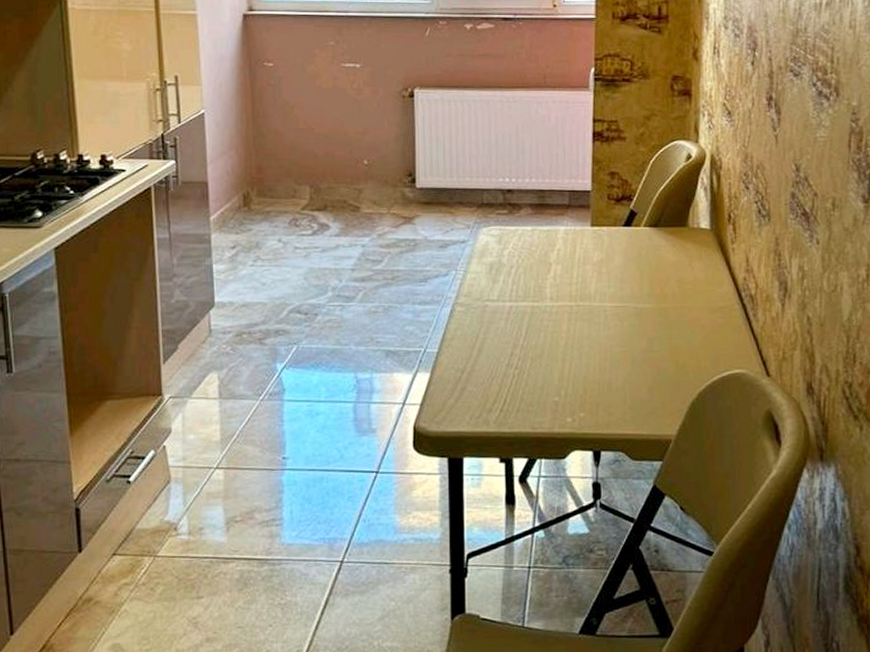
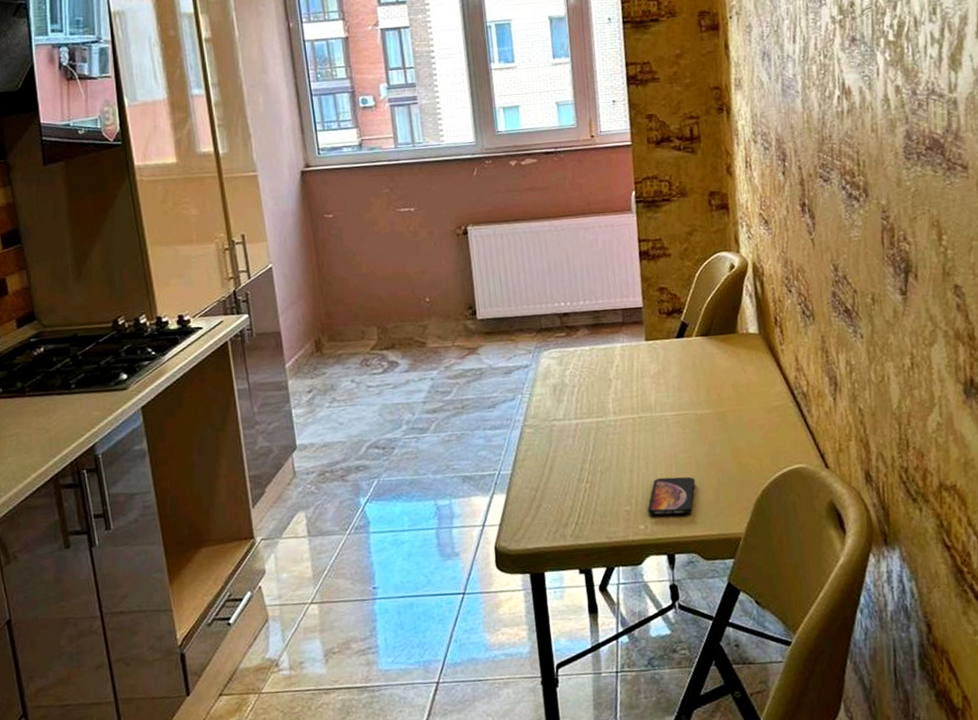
smartphone: none [577,370,629,410] -> present [647,476,695,515]

